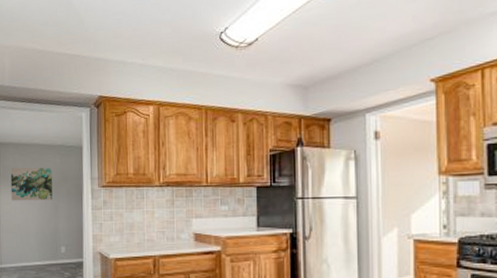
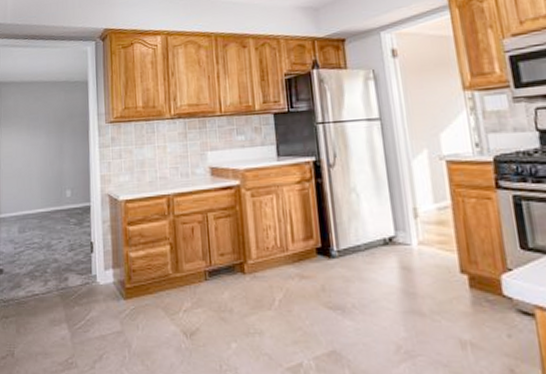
wall art: present [10,167,53,201] -> none [12,105,57,144]

